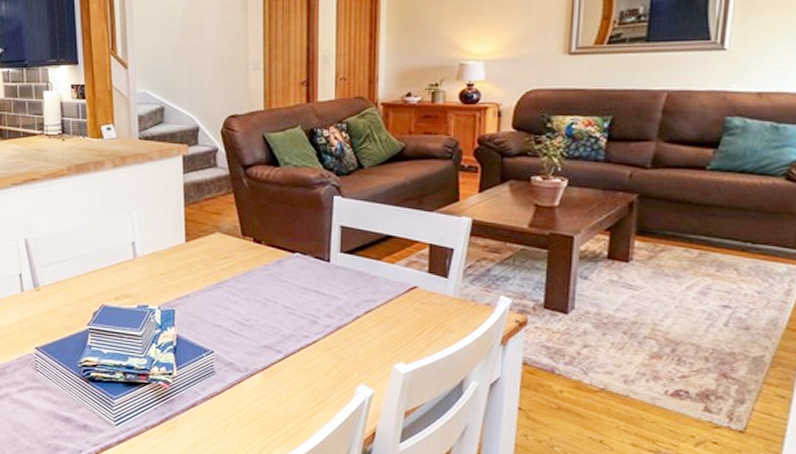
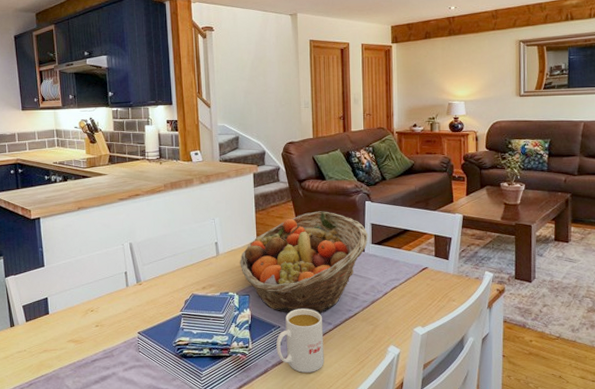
fruit basket: none [163,207,336,340] -> present [240,211,369,315]
mug: none [208,331,271,411] -> present [276,309,324,373]

